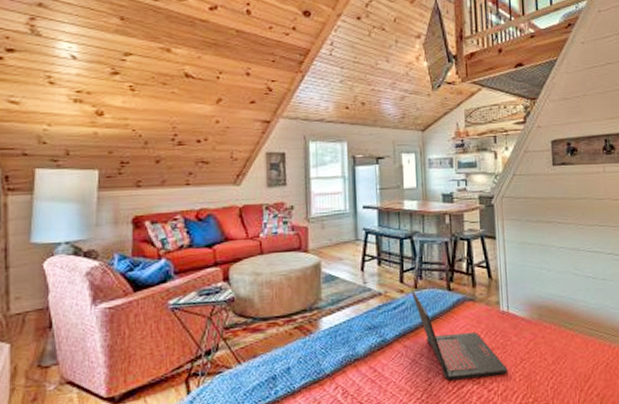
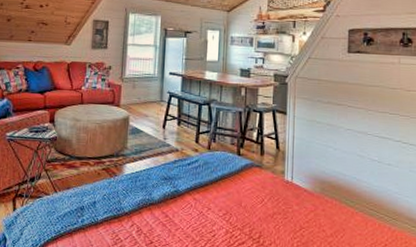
laptop: present [412,289,508,381] -> none [205,149,287,238]

